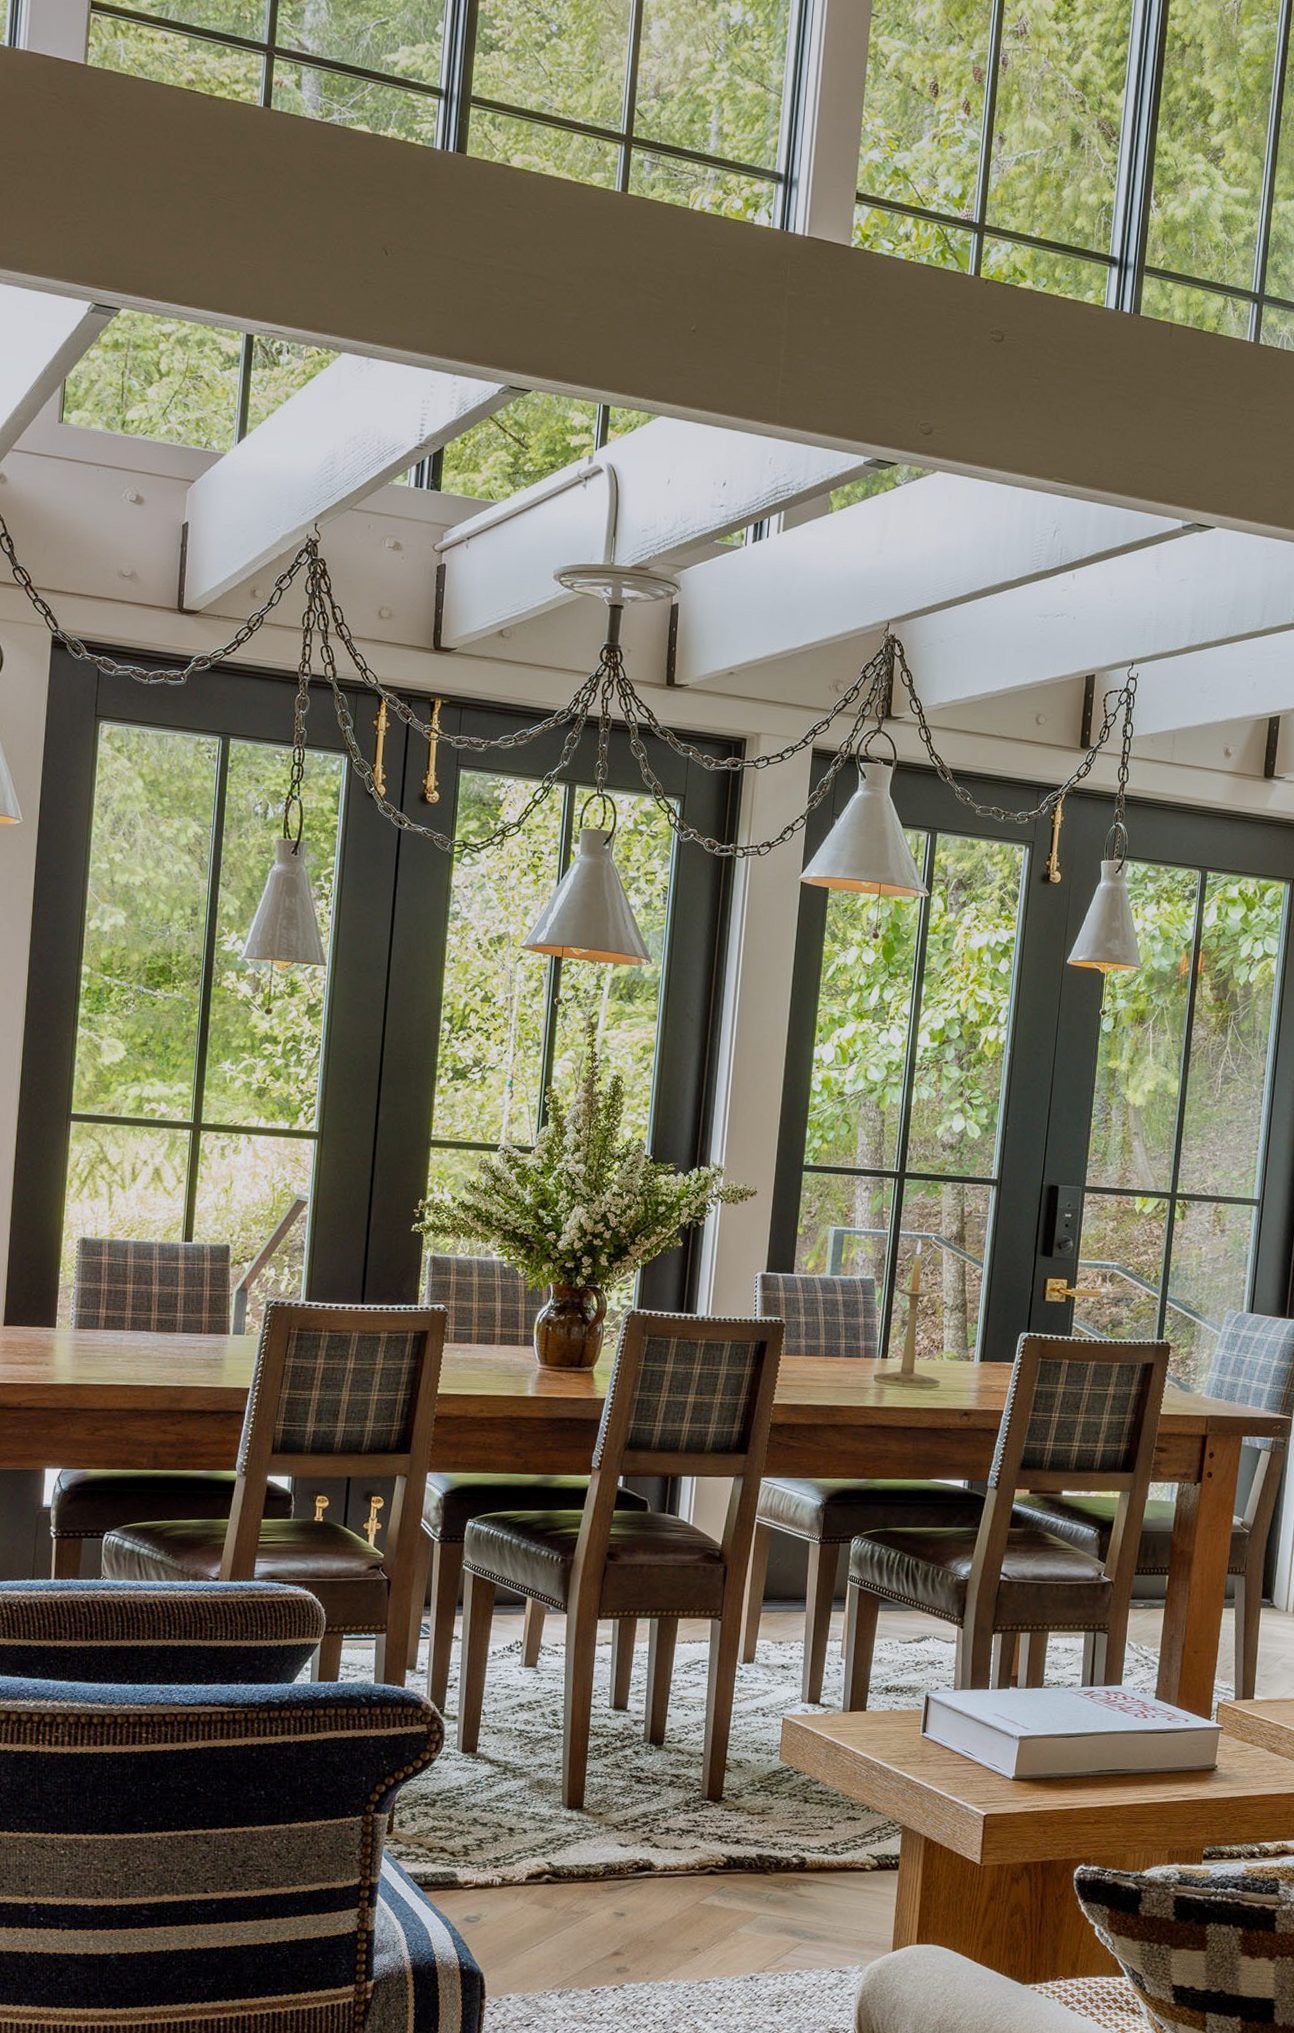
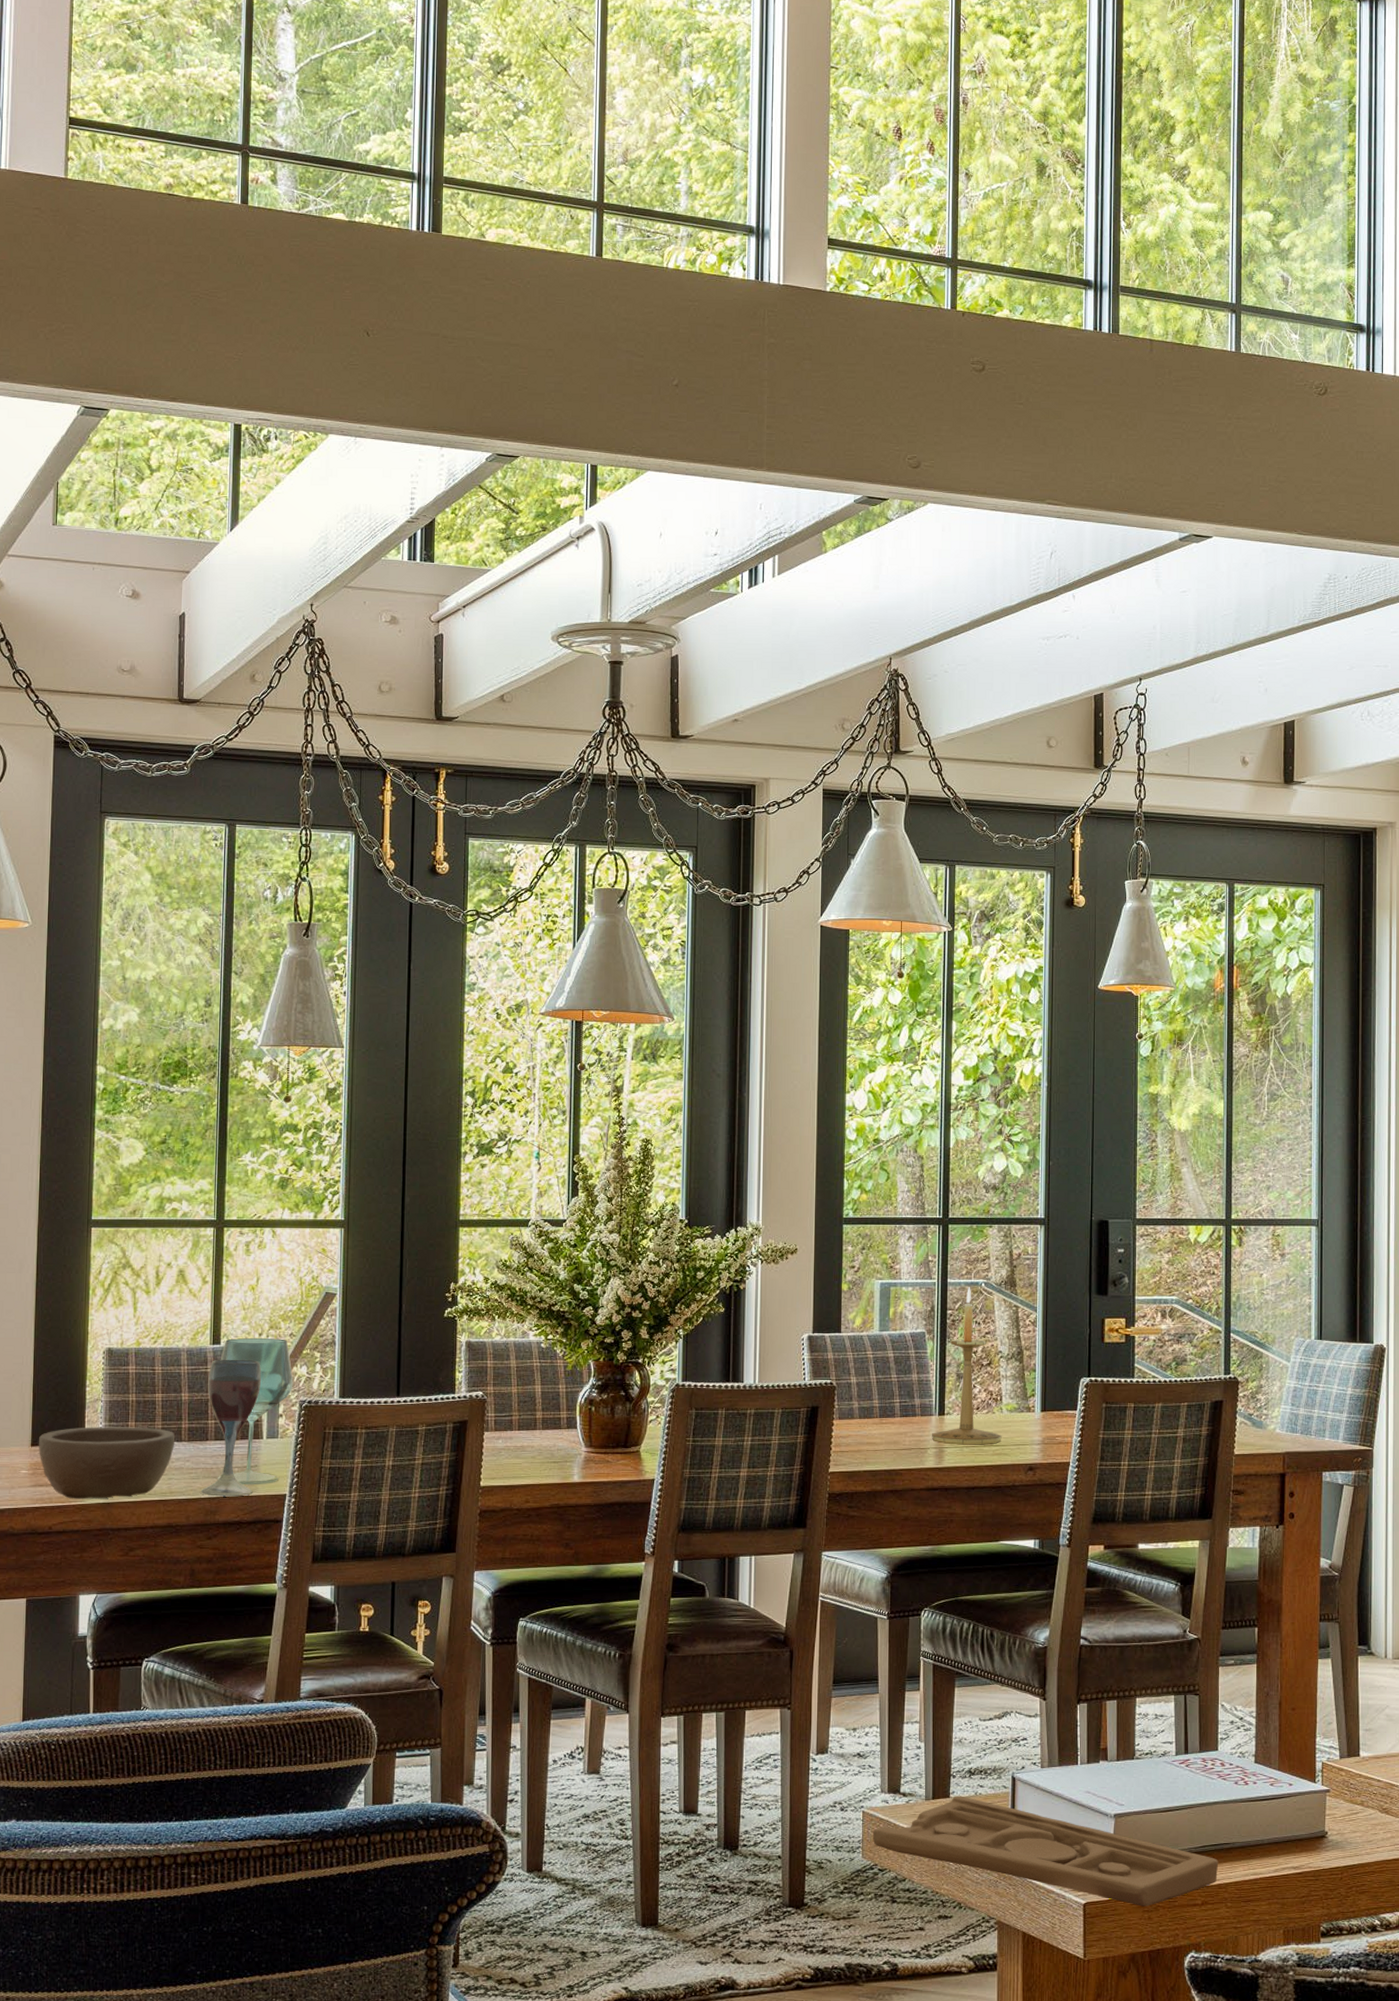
bowl: none [10,1311,145,1380] -> present [38,1427,176,1499]
cup: none [166,1256,231,1387] -> present [200,1359,262,1497]
wine glass: none [183,1237,262,1378] -> present [217,1338,294,1485]
decorative tray: none [790,1710,1114,1822] -> present [872,1796,1219,1907]

